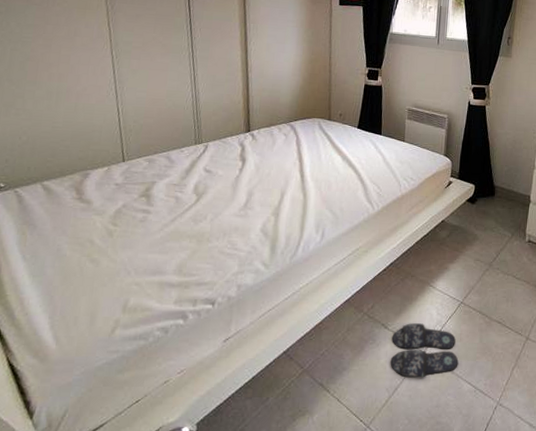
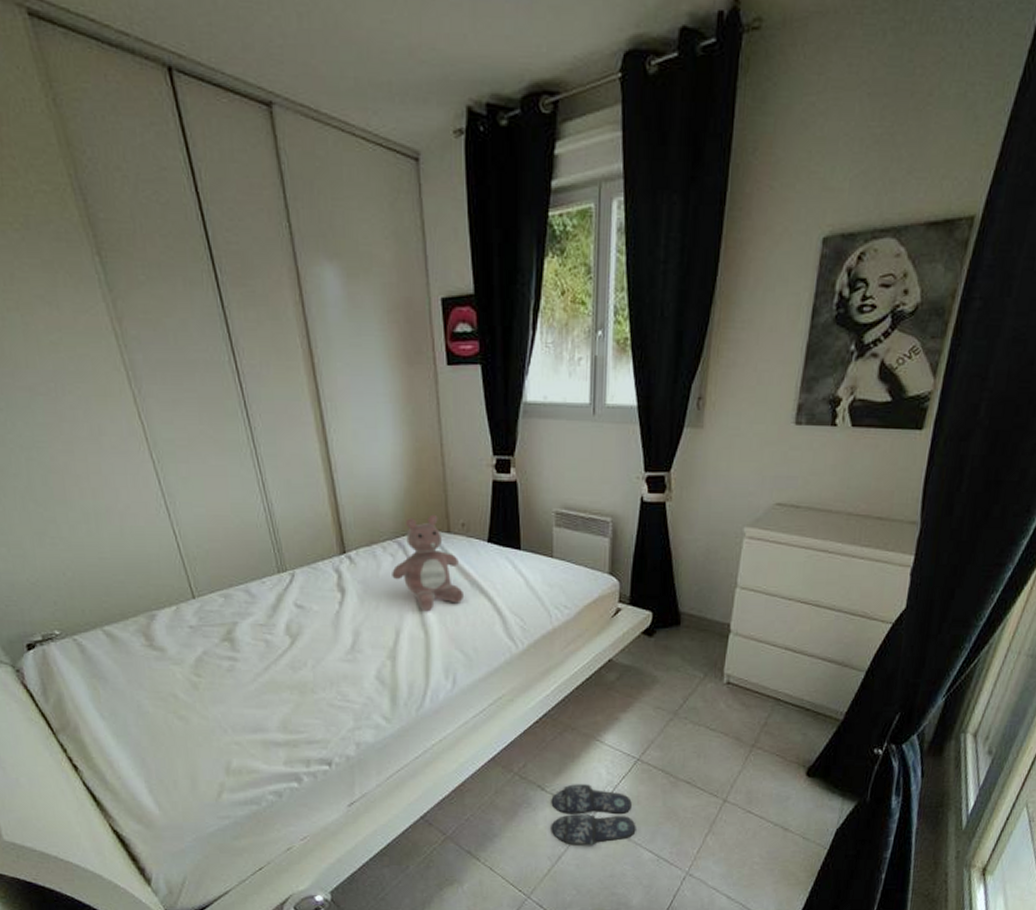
stuffed animal: none [283,106,337,179] -> present [392,514,465,612]

